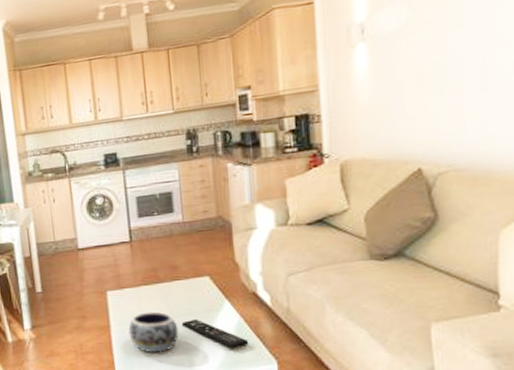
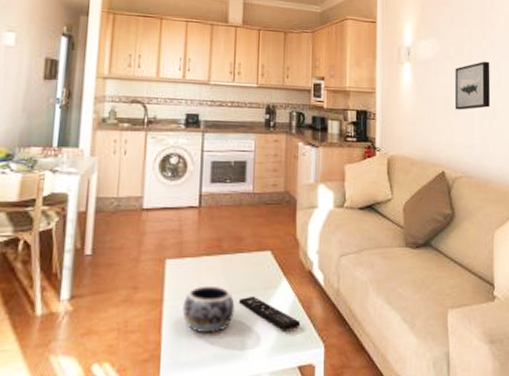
wall art: none [434,13,493,89] -> present [455,61,491,110]

